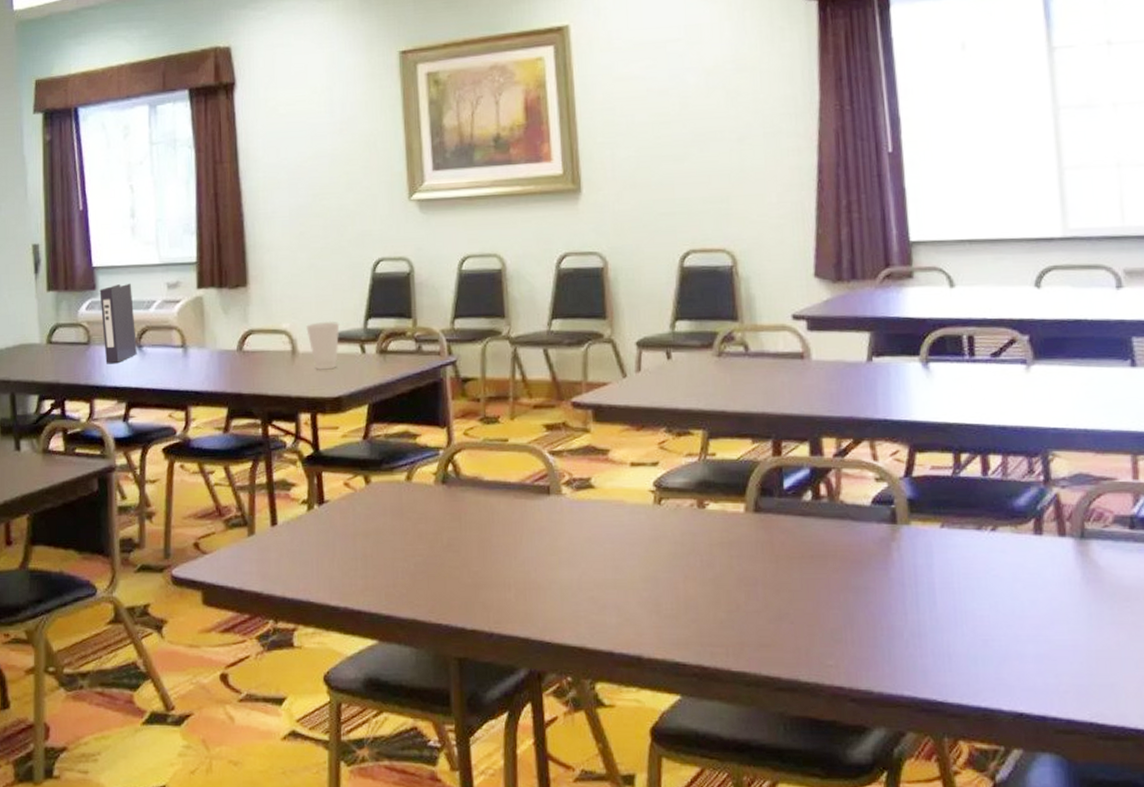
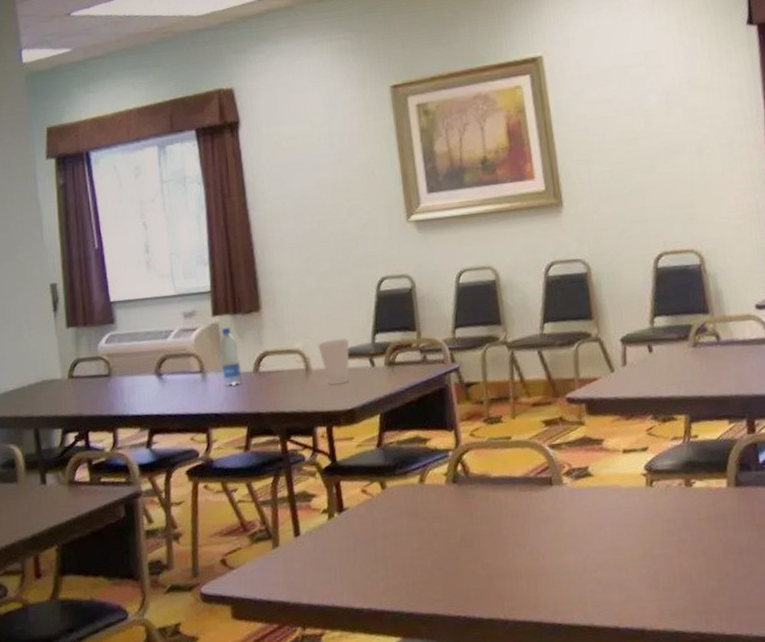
binder: present [99,283,137,364] -> none [118,315,157,394]
bottle: none [203,302,224,363] -> present [219,328,242,386]

